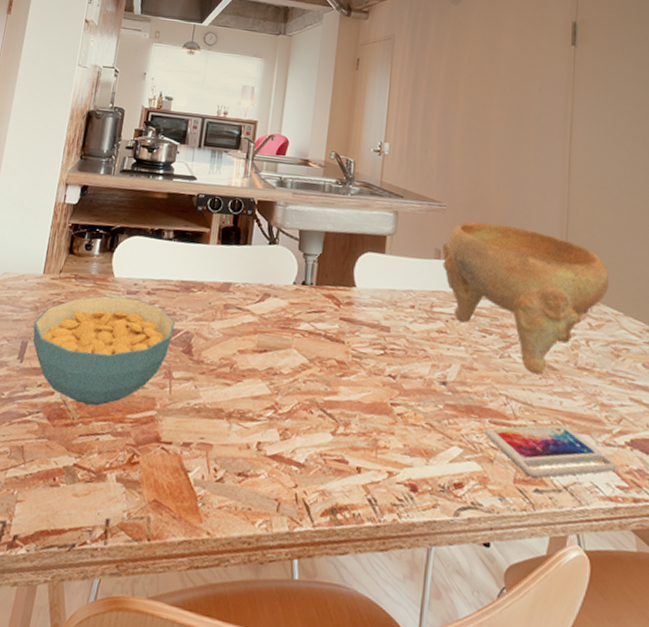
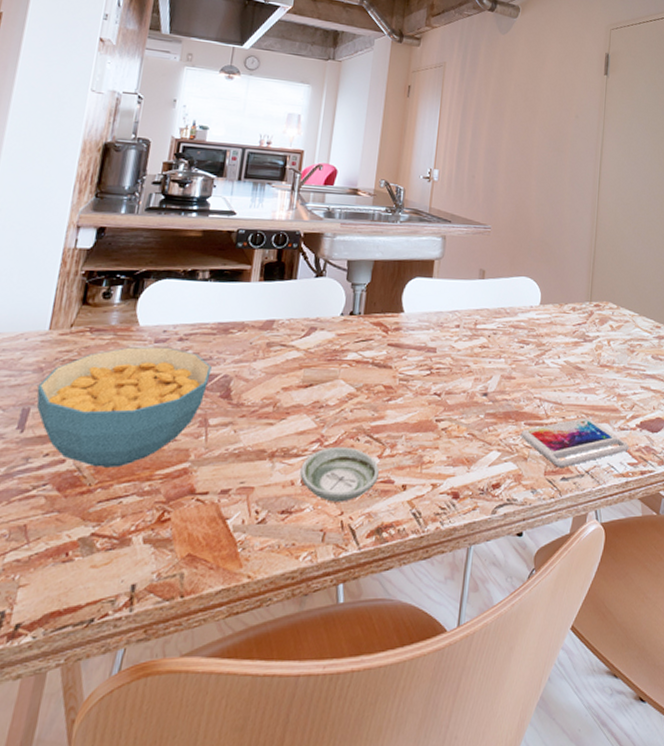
saucer: none [255,415,333,475] -> present [300,446,379,502]
decorative bowl: present [442,221,609,375] -> none [486,241,628,376]

